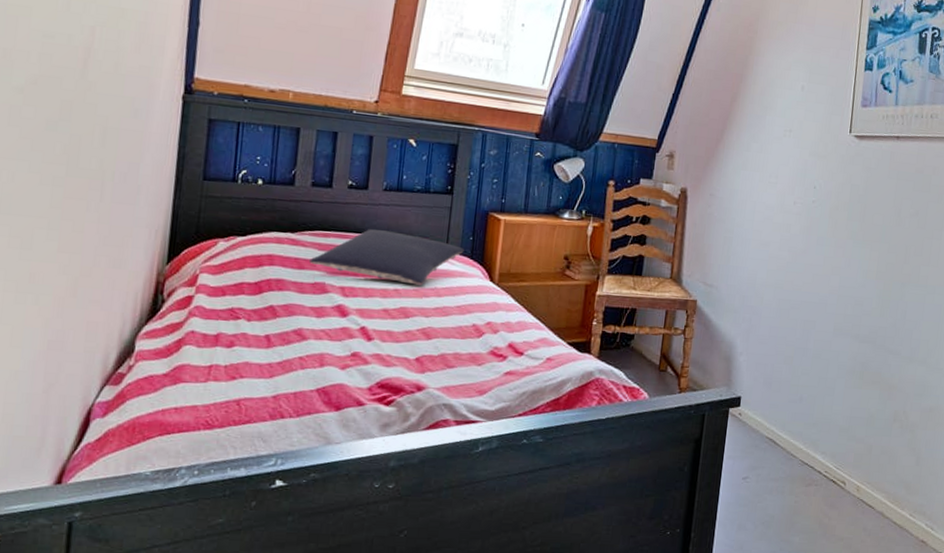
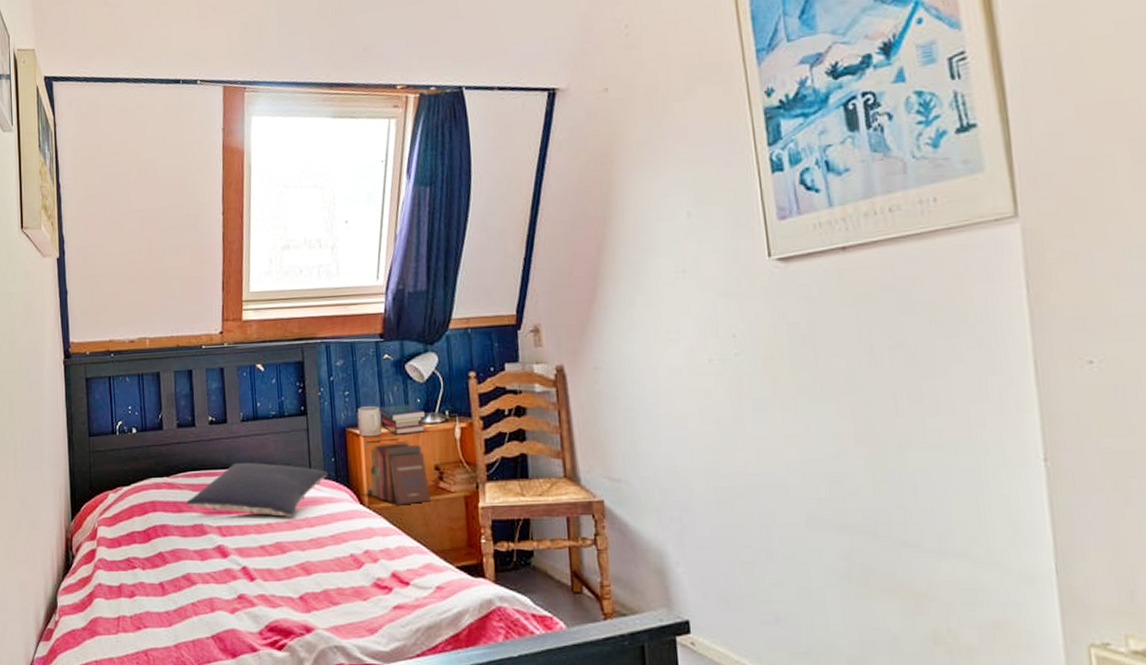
books: none [497,226,557,287] -> present [364,437,431,505]
mug: none [499,195,525,224] -> present [357,406,383,437]
books: none [522,197,564,226] -> present [378,403,425,435]

